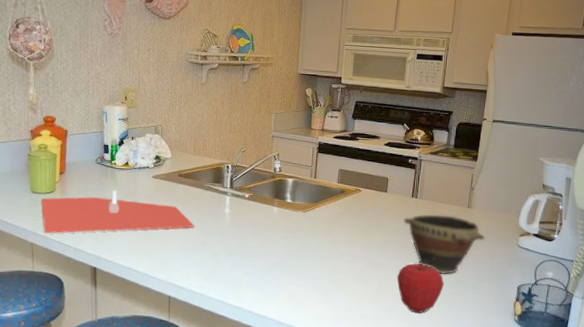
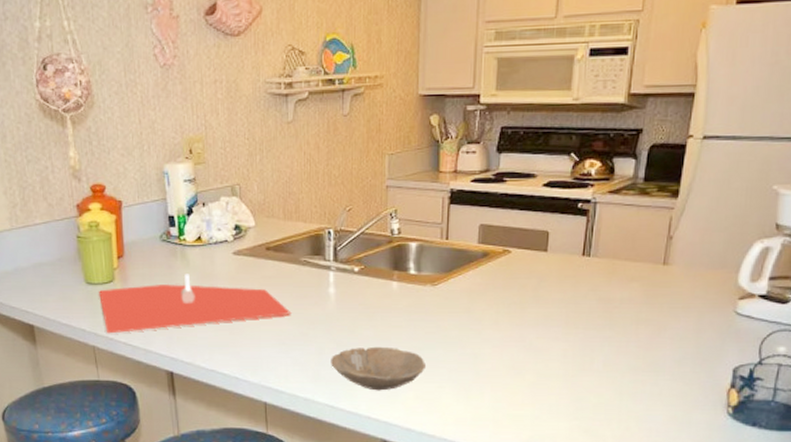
bowl: none [223,256,296,291] -> present [331,346,425,391]
apple: present [397,263,445,313] -> none [562,344,629,409]
bowl: present [404,214,485,274] -> none [571,277,688,357]

